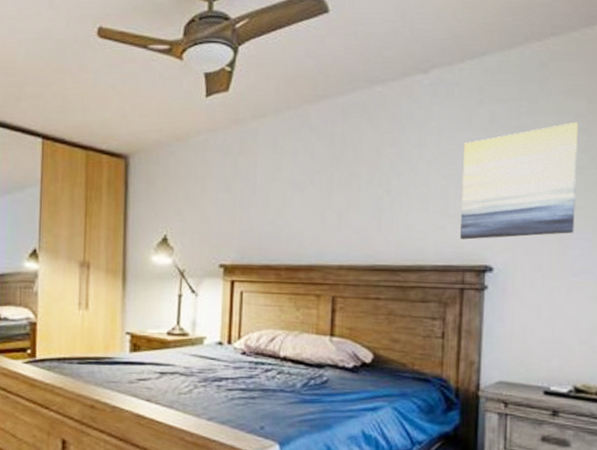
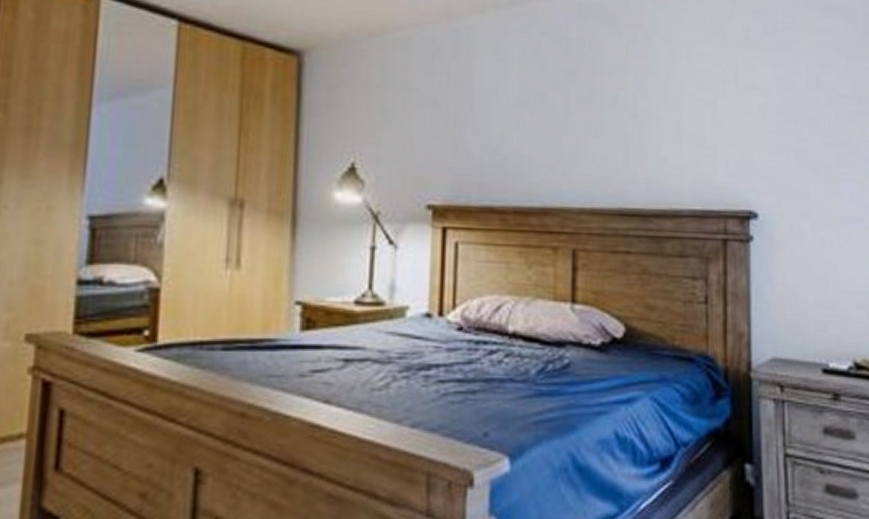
wall art: present [459,121,578,240] -> none [718,42,841,179]

